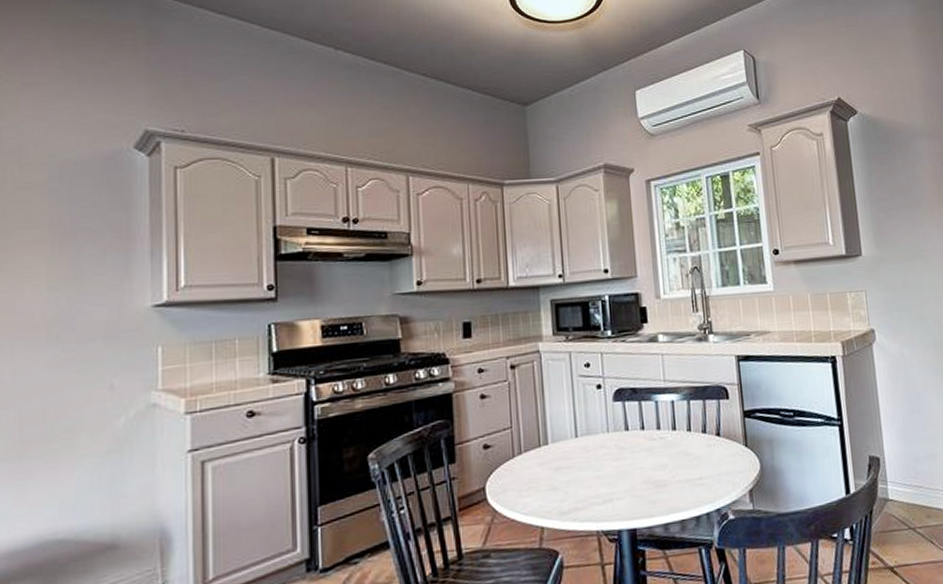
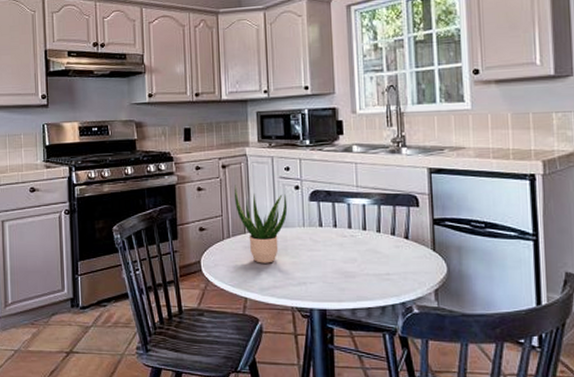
potted plant: none [526,388,589,482] -> present [234,185,288,263]

